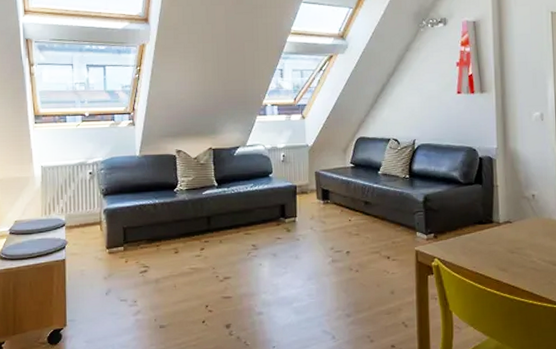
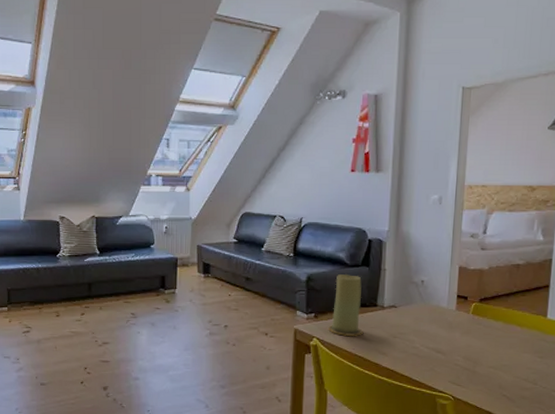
candle: none [448,192,482,254] -> present [328,273,363,336]

